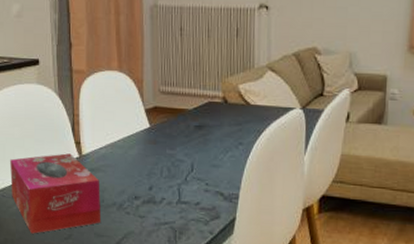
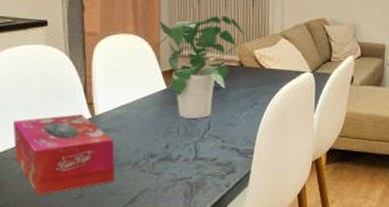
potted plant: none [136,47,229,160] -> present [153,15,245,119]

